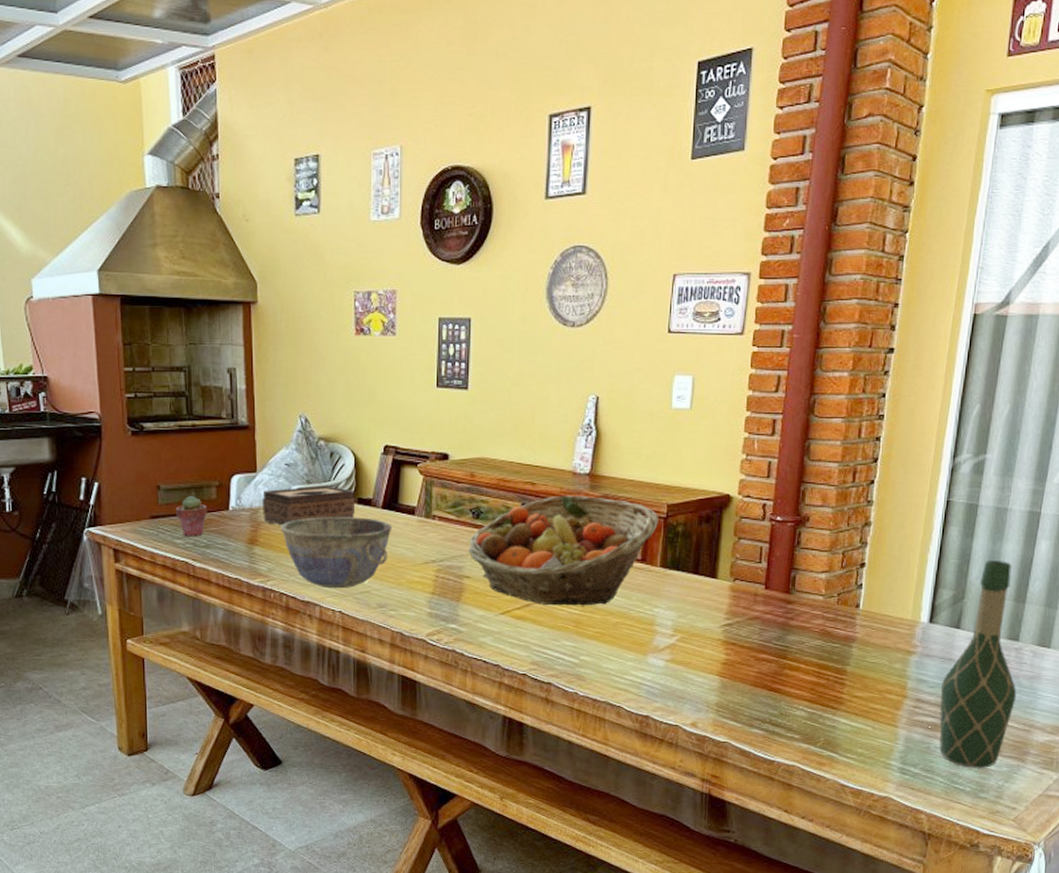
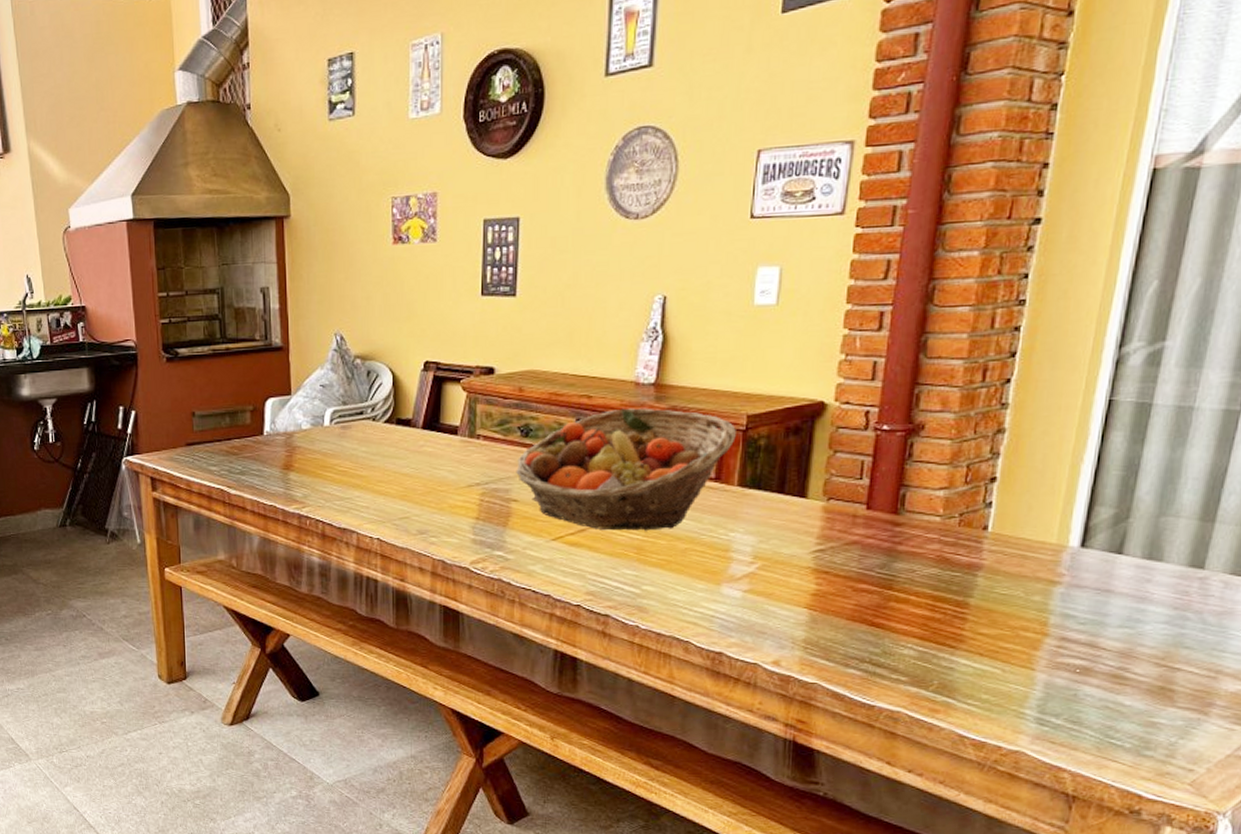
potted succulent: present [176,496,207,537] -> none [211,422,242,464]
tissue box: present [262,485,354,526] -> none [297,406,393,450]
bowl: present [281,517,392,589] -> none [317,439,433,515]
wine bottle: present [939,561,1017,768] -> none [1090,471,1200,721]

